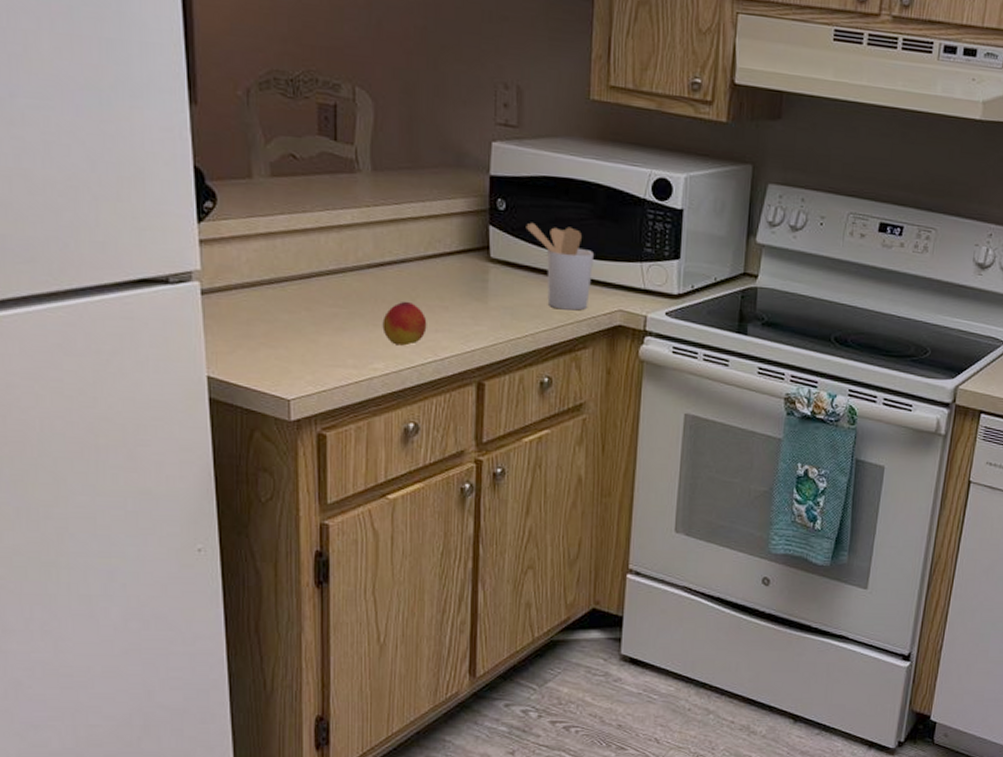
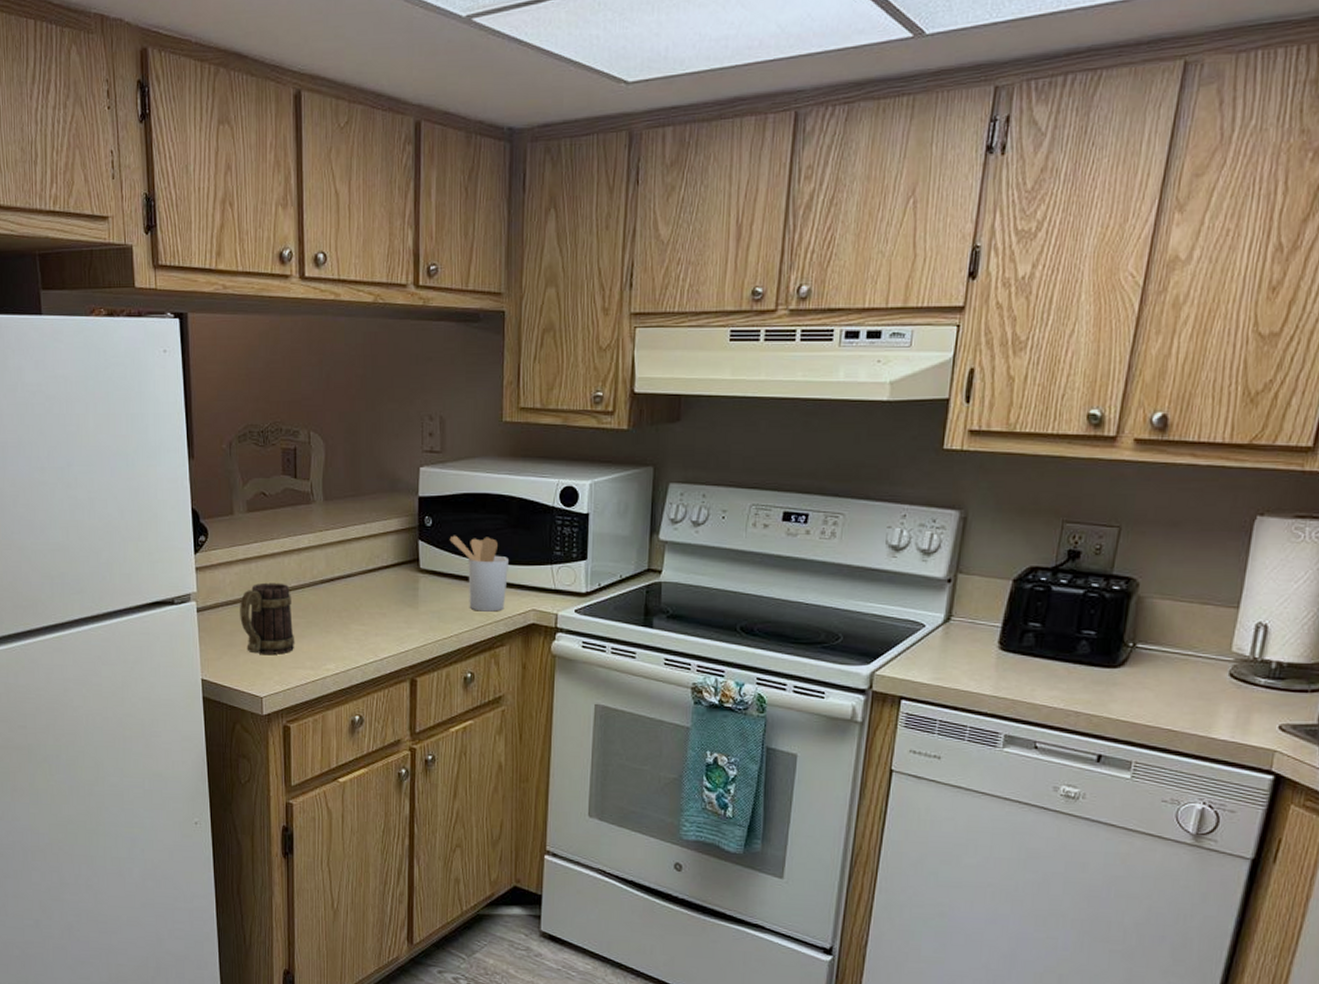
mug: none [260,263,334,350] -> present [240,582,295,655]
peach: present [382,301,427,346] -> none [333,610,369,649]

